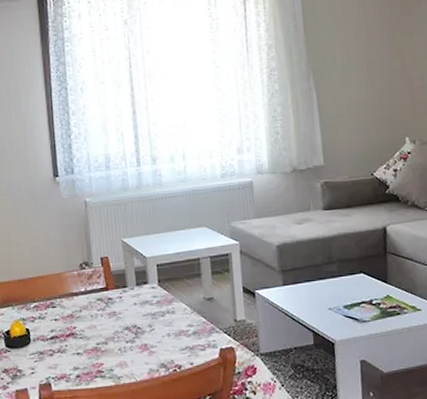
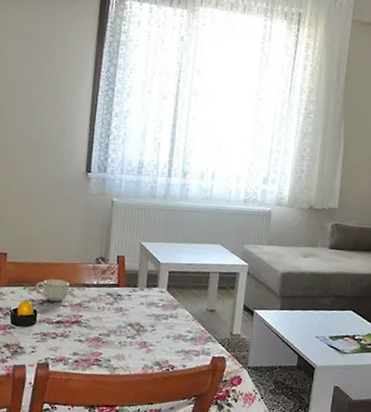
cup: none [23,292,58,317] -> present [35,279,70,302]

